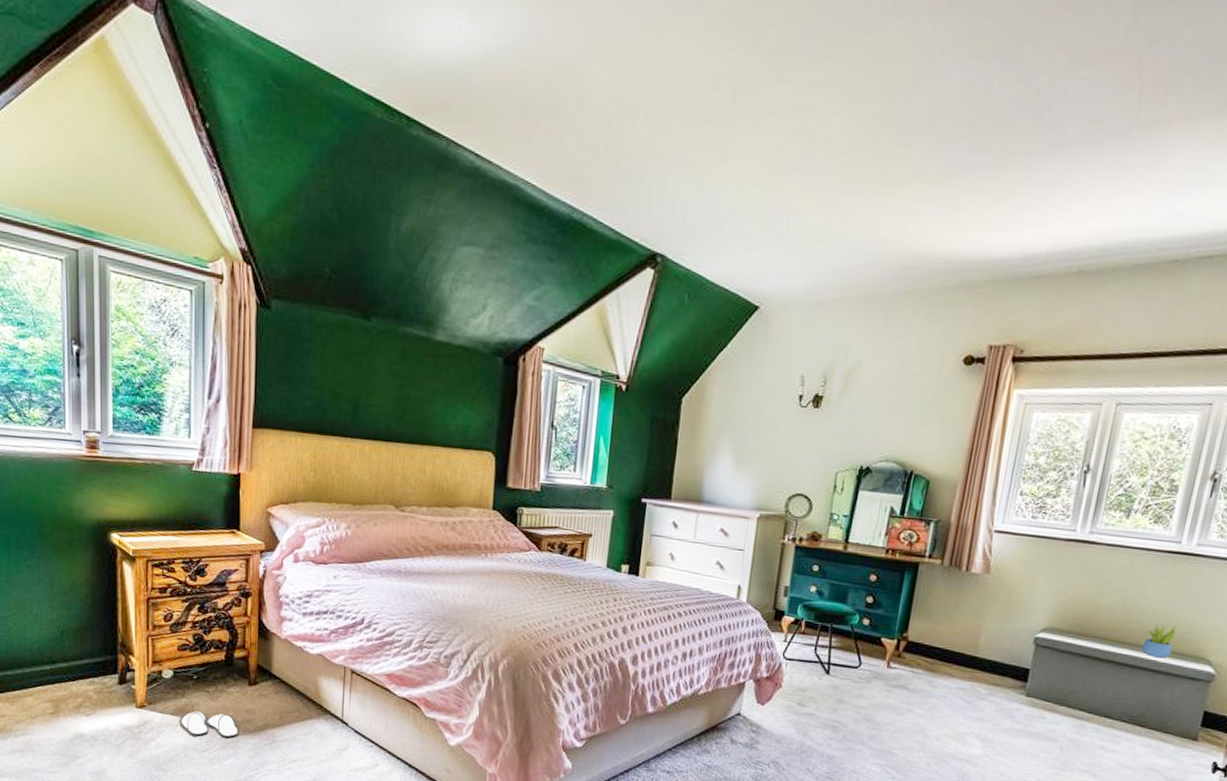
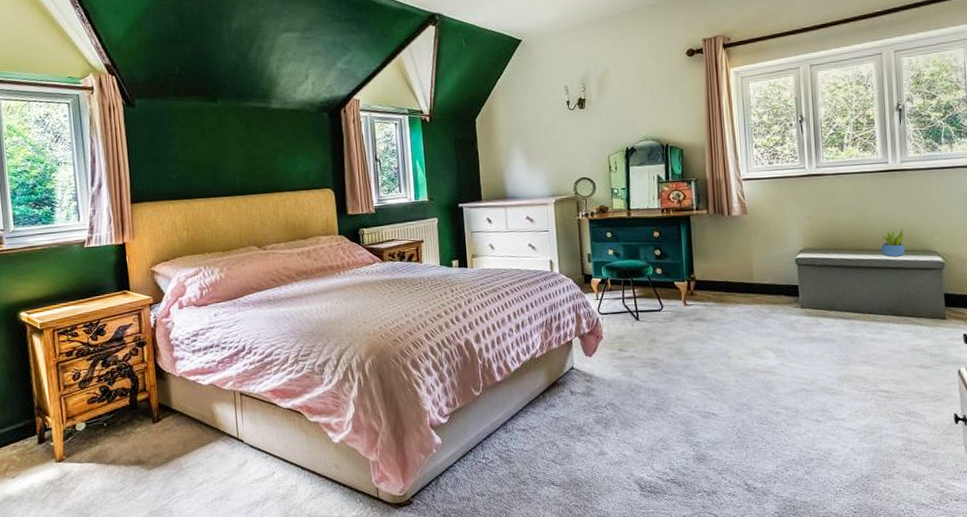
slippers: present [179,711,240,739] -> none [95,453,150,479]

